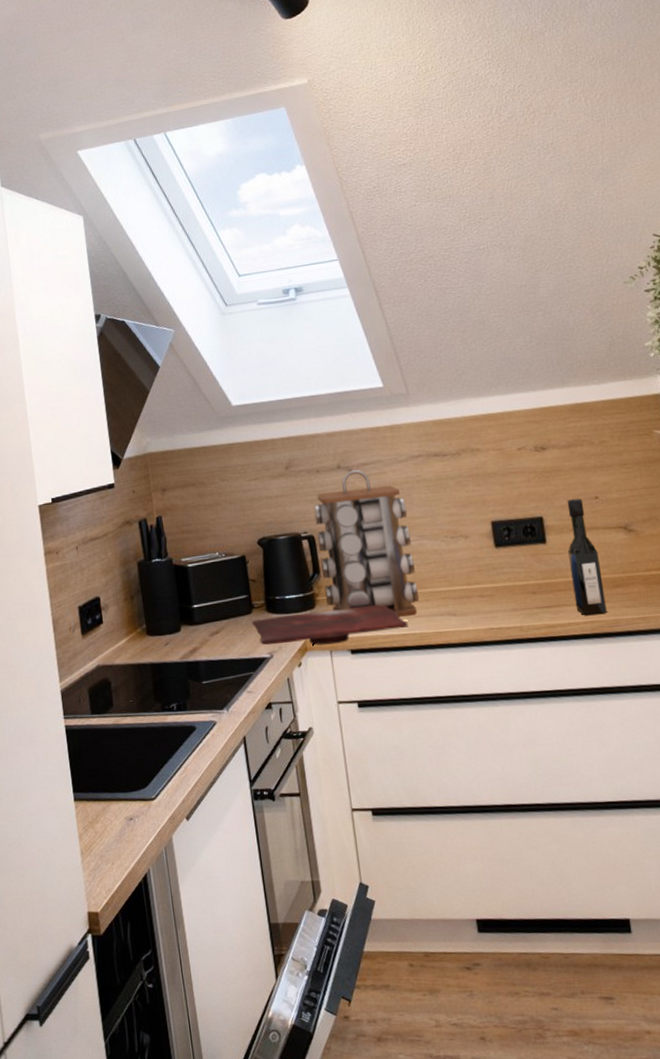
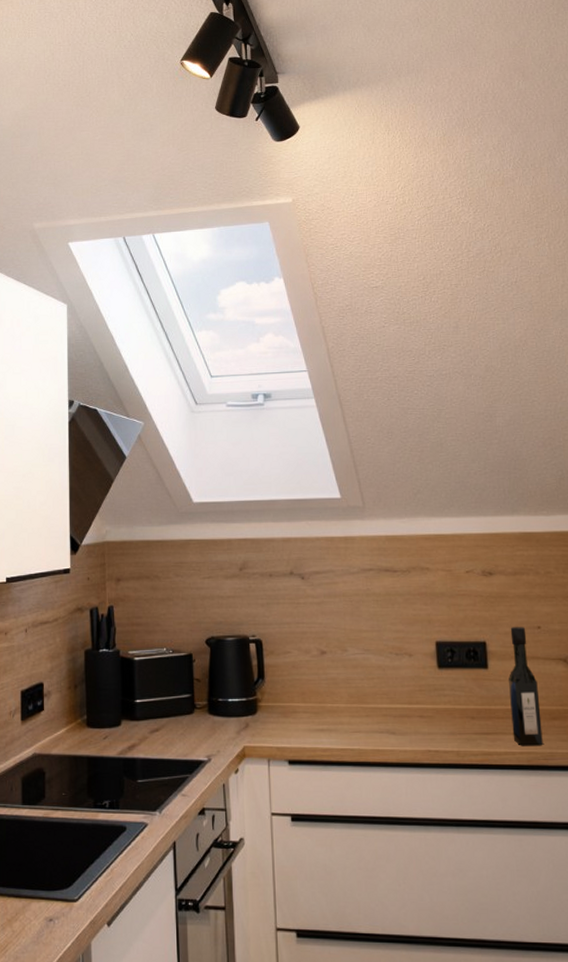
cutting board: present [251,604,408,647] -> none [192,716,347,754]
spice rack: present [313,469,420,618] -> none [264,577,361,732]

